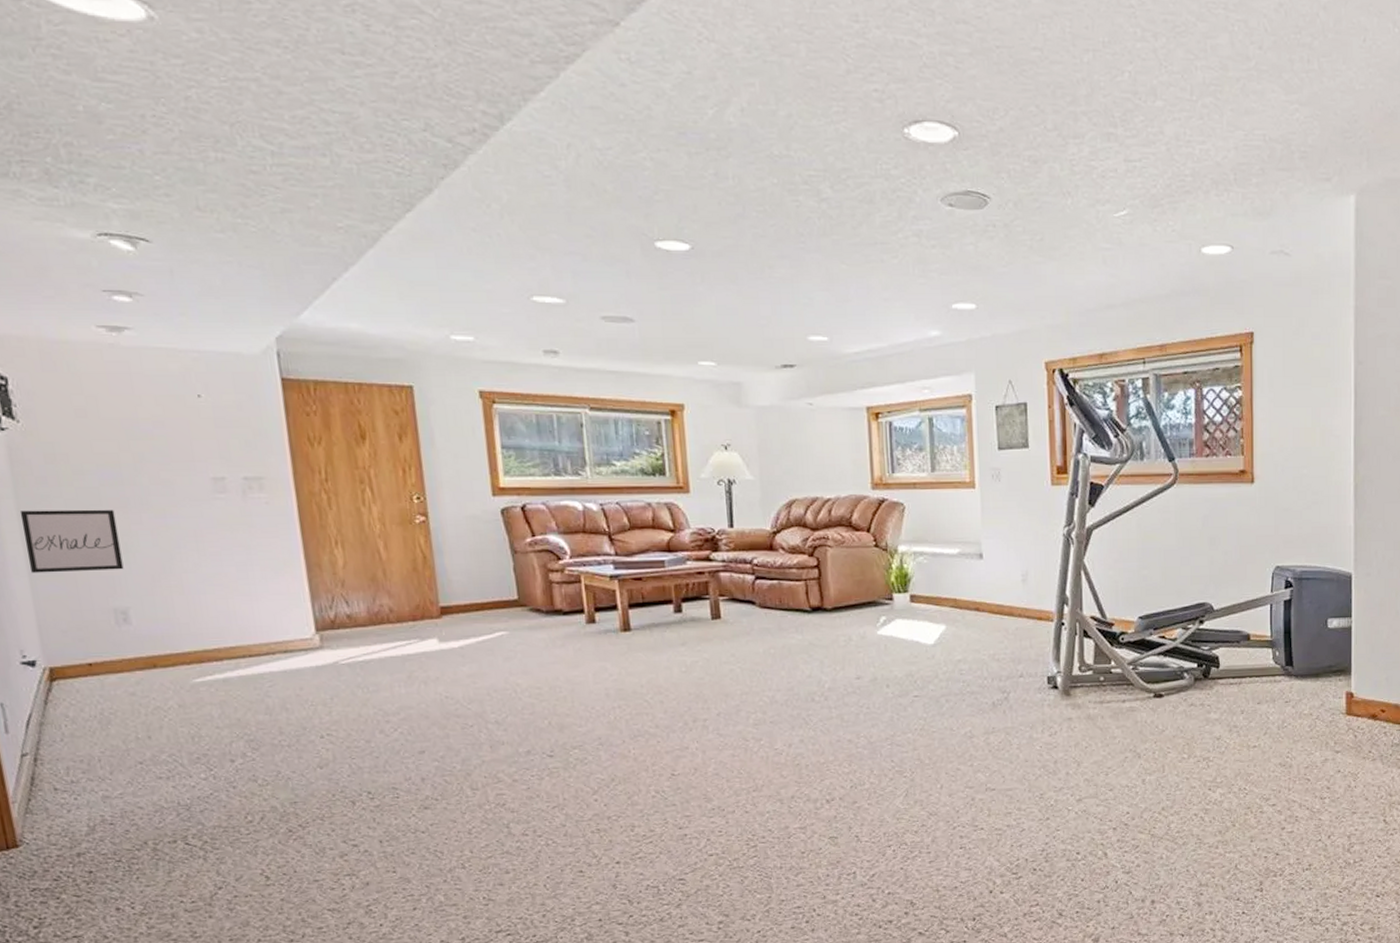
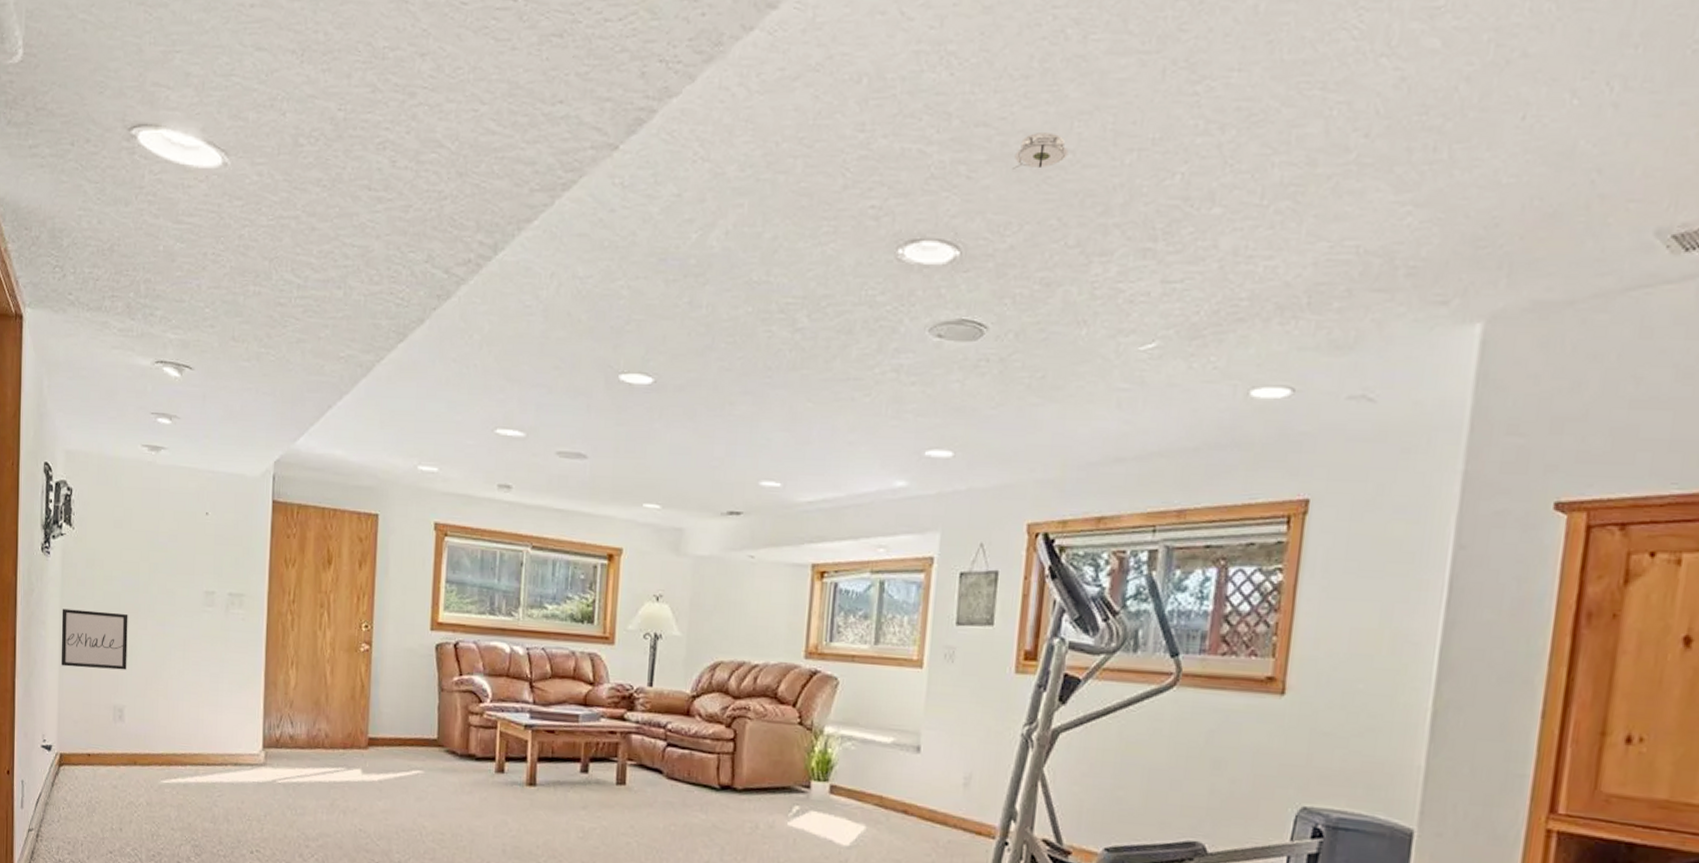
smoke detector: none [993,32,1037,62] -> present [1012,133,1069,169]

